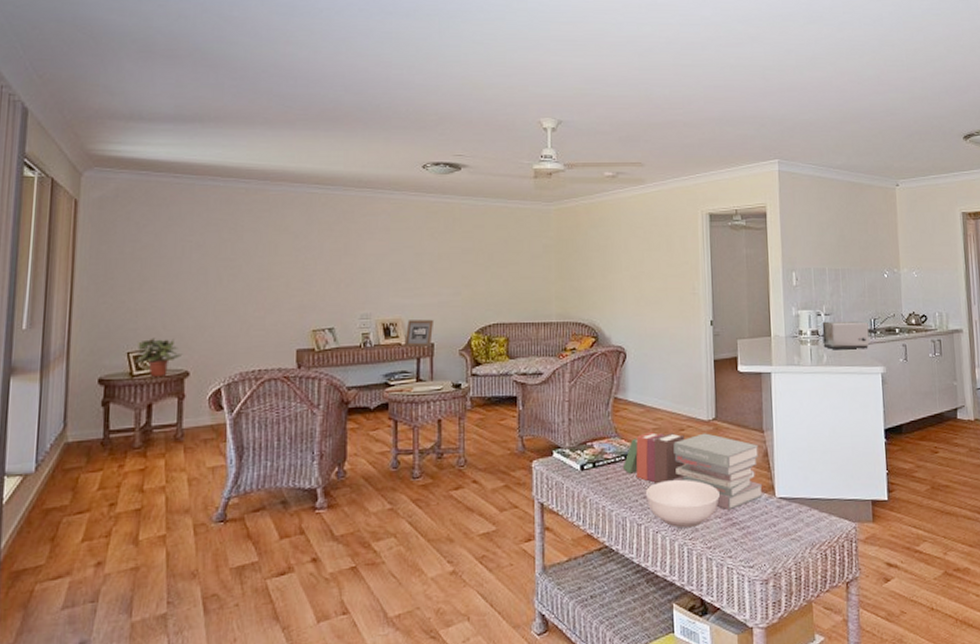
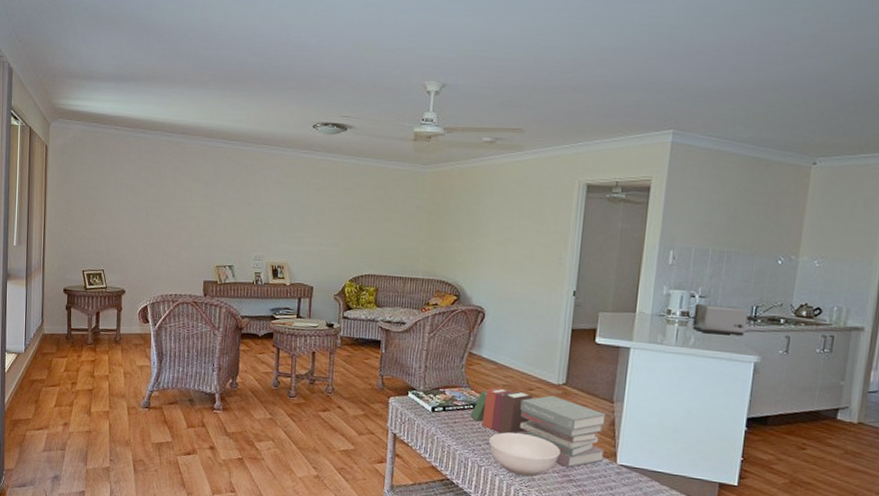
potted plant: present [134,338,183,378] -> none [87,260,121,293]
picture frame: present [404,319,435,348] -> none [288,264,315,290]

